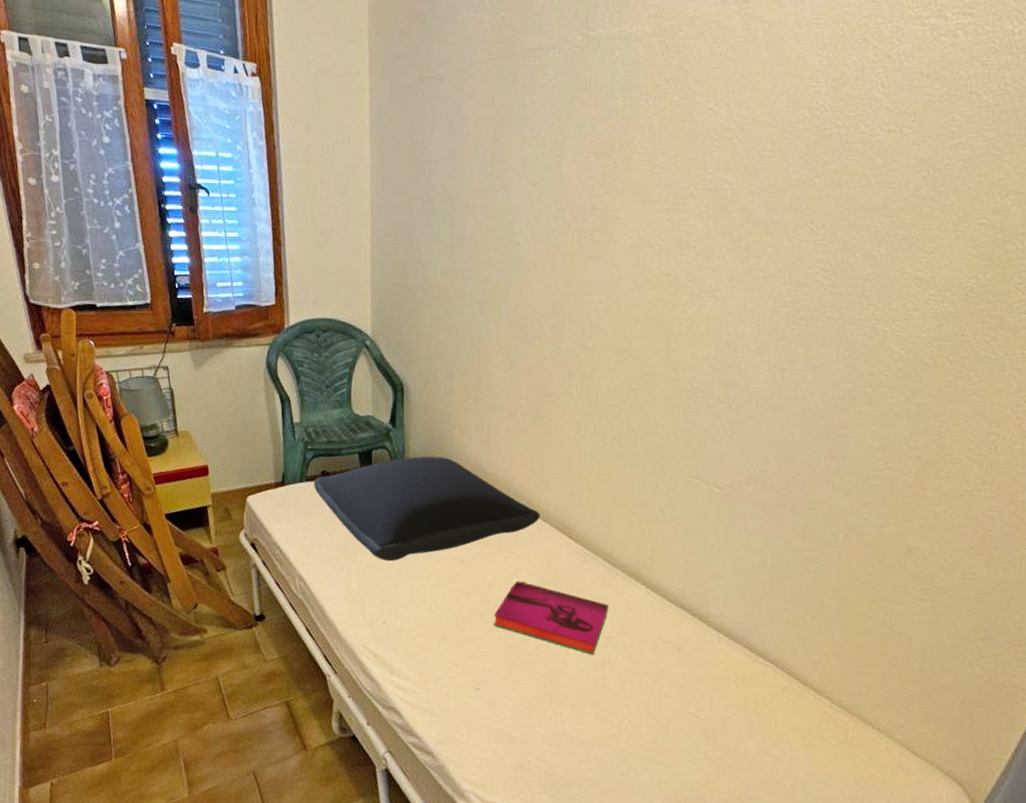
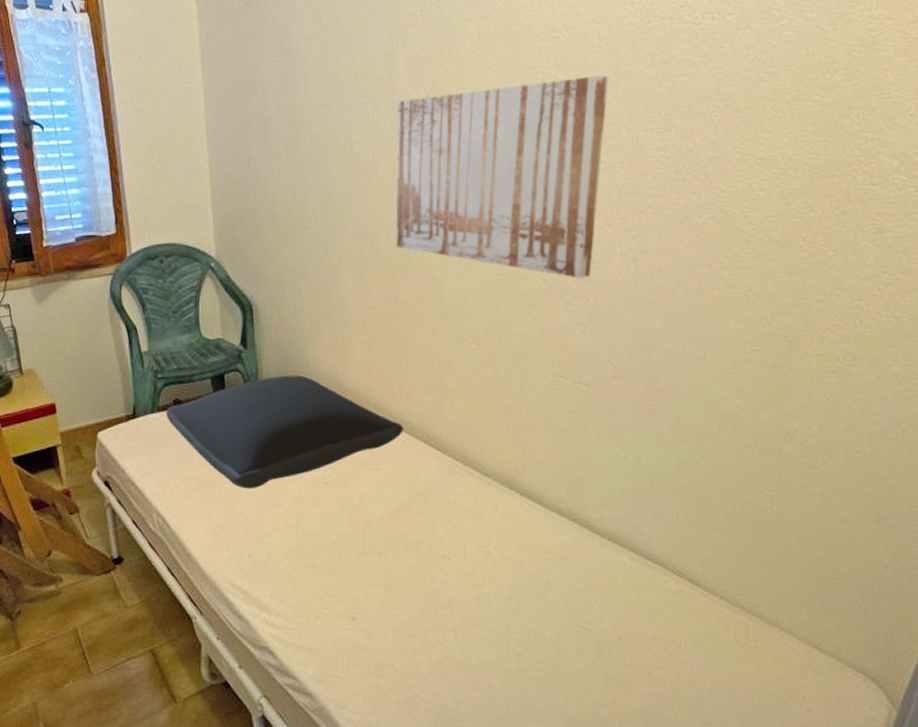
hardback book: present [493,580,608,656] -> none [364,499,483,573]
wall art: none [549,181,778,385] -> present [396,75,609,278]

